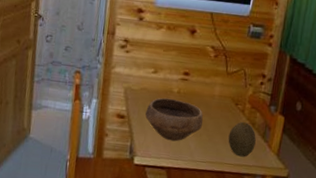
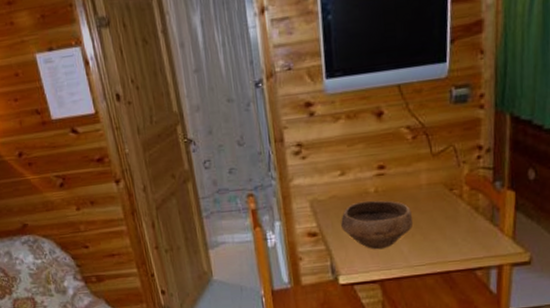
fruit: present [228,122,256,157] -> none [447,208,483,250]

